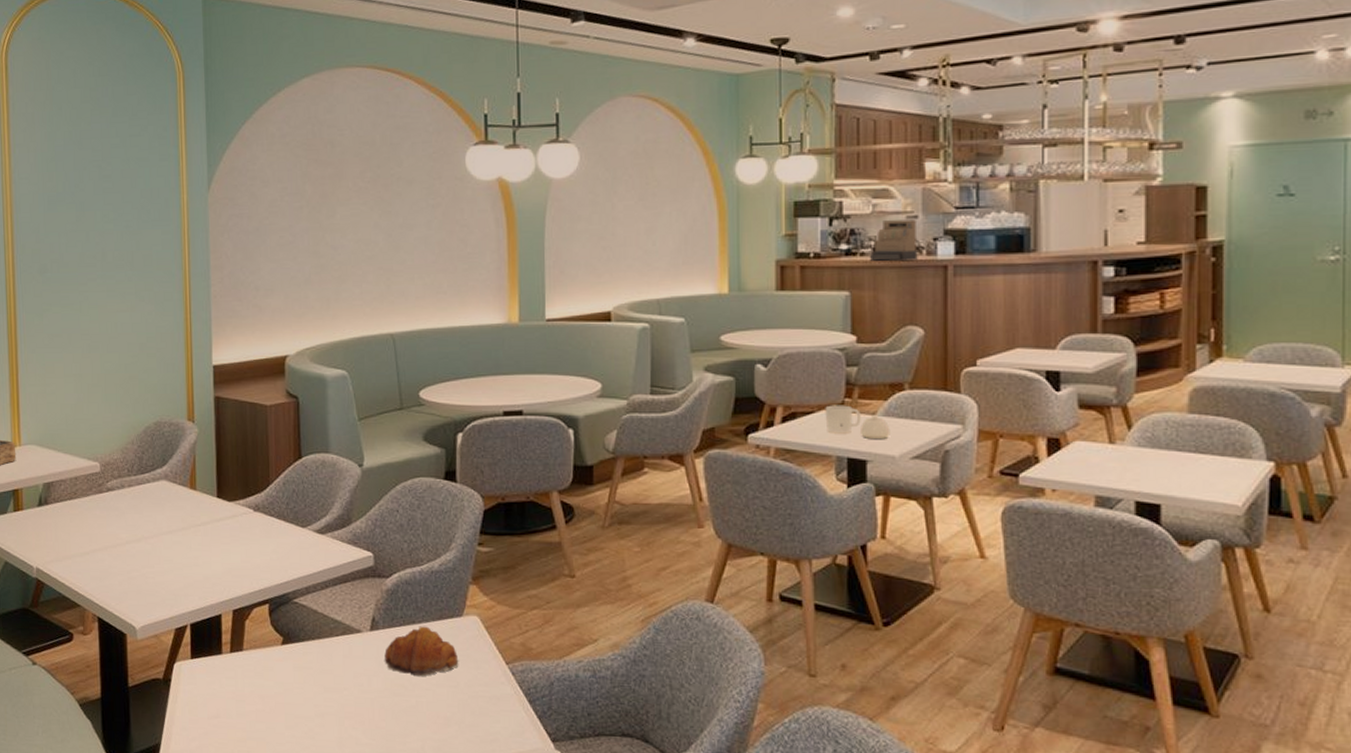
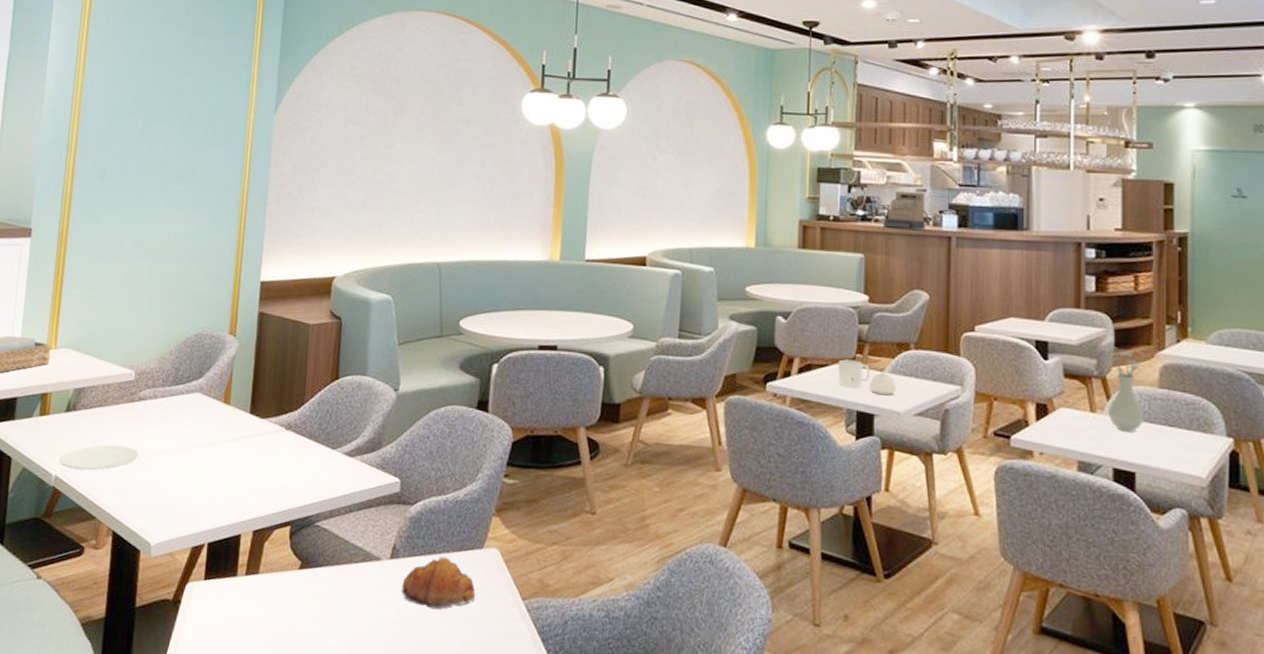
plate: none [37,535,114,561] -> present [58,444,139,470]
vase: none [1118,372,1180,462] -> present [1098,346,1152,432]

